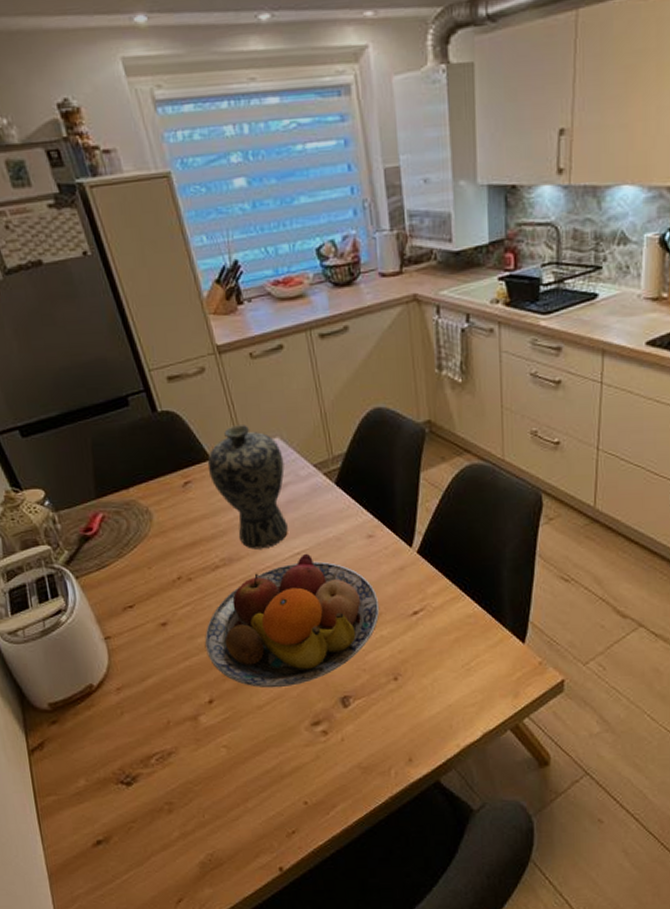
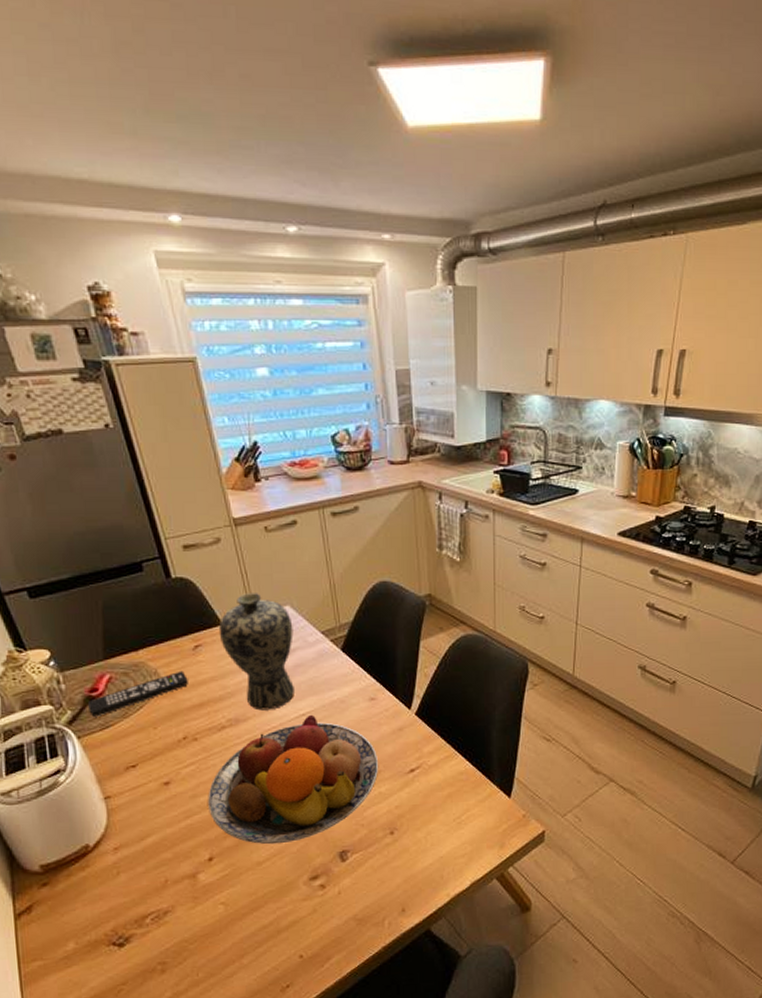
remote control: none [82,508,180,557] -> present [87,670,188,717]

